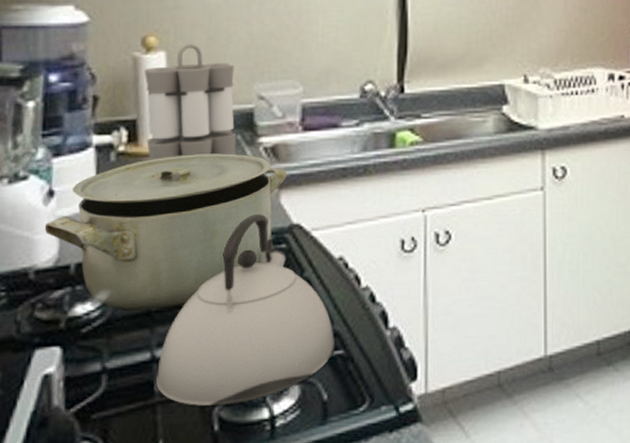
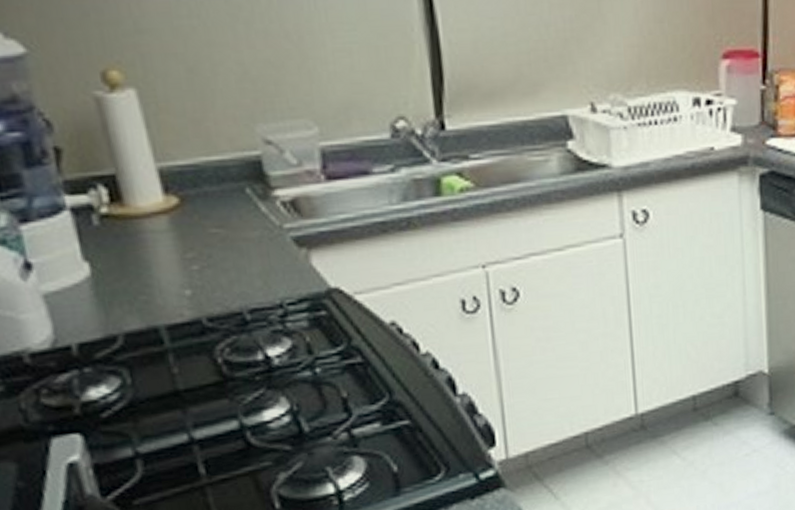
saucepan: present [44,153,287,312] -> none [29,210,315,393]
spice rack: present [144,44,237,160] -> none [112,78,248,222]
kettle: present [156,213,336,407] -> none [198,278,400,486]

